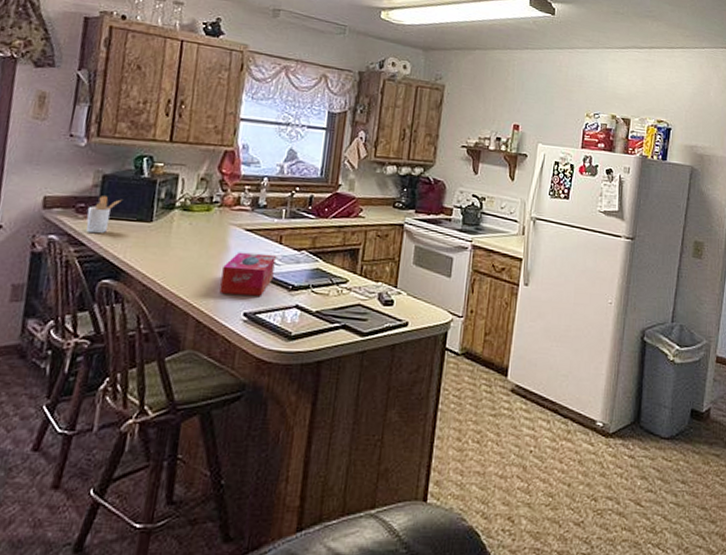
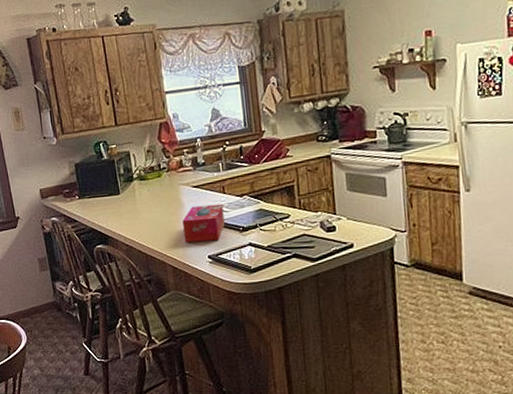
utensil holder: present [86,194,122,234] -> none [71,179,94,212]

